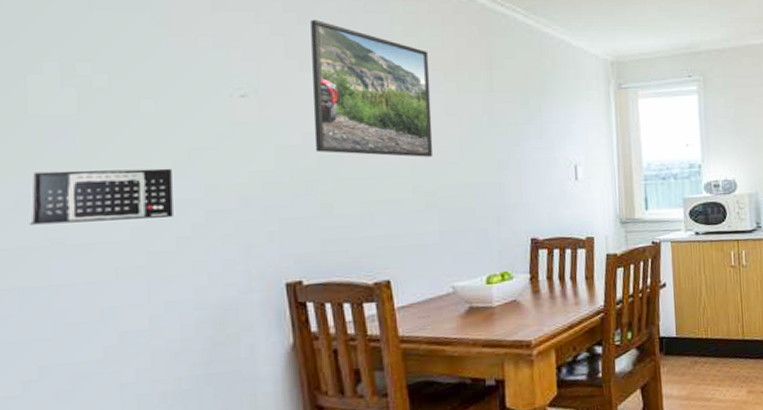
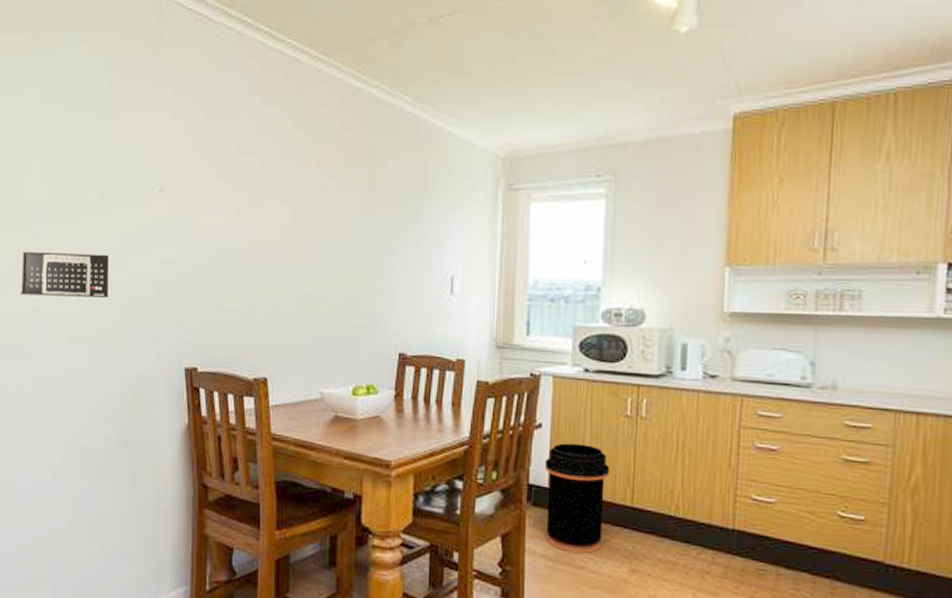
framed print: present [311,19,434,157] -> none [213,115,315,258]
trash can: none [671,295,724,389] -> present [544,443,610,554]

